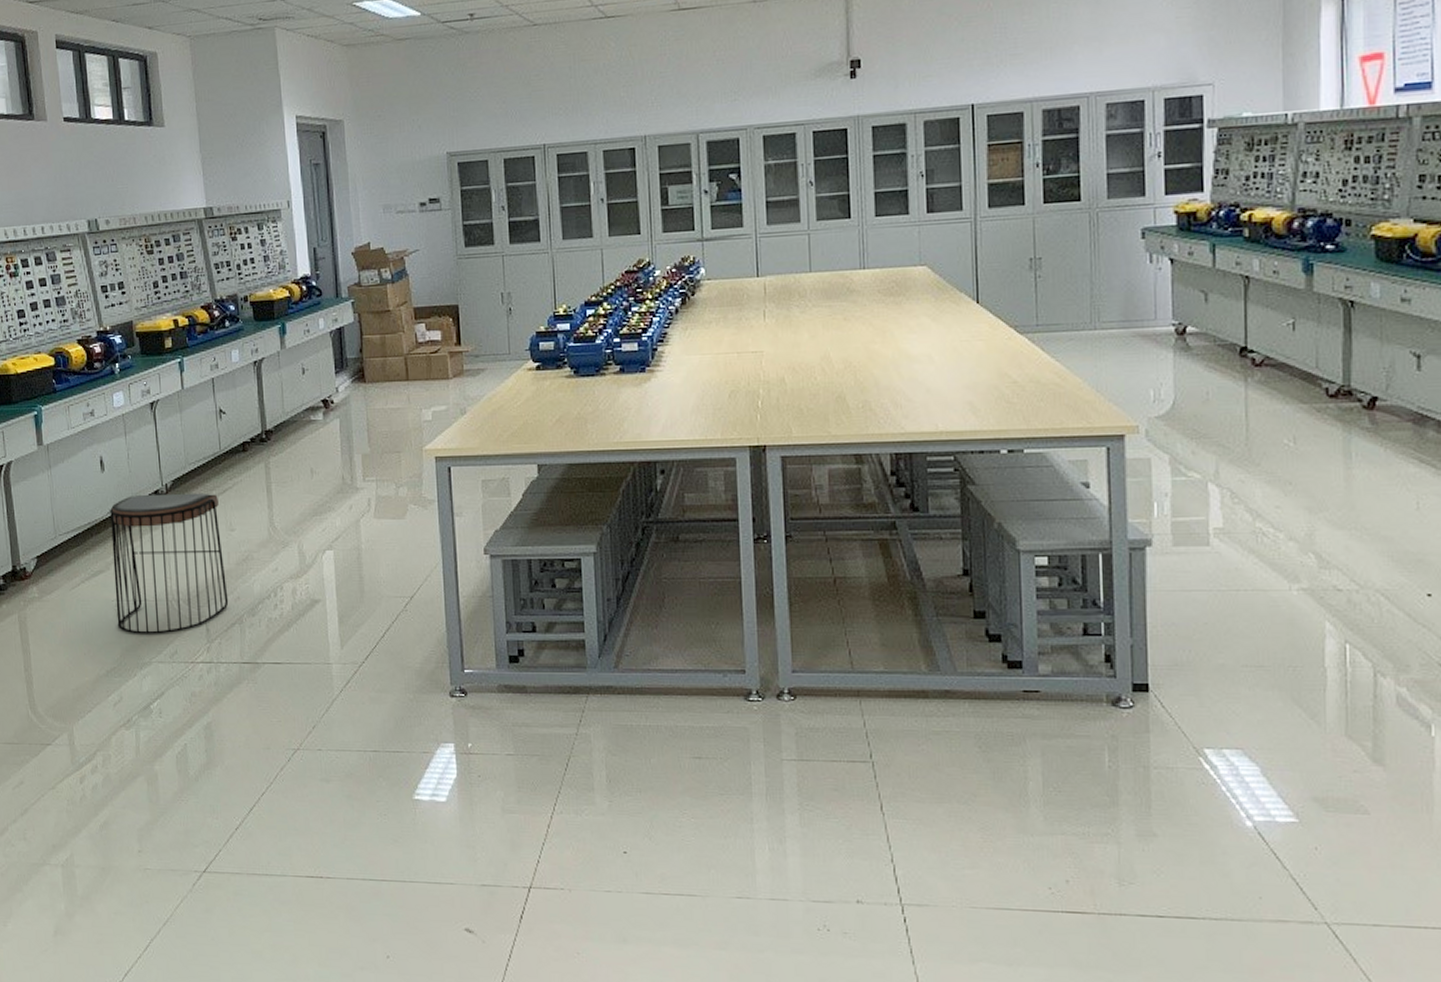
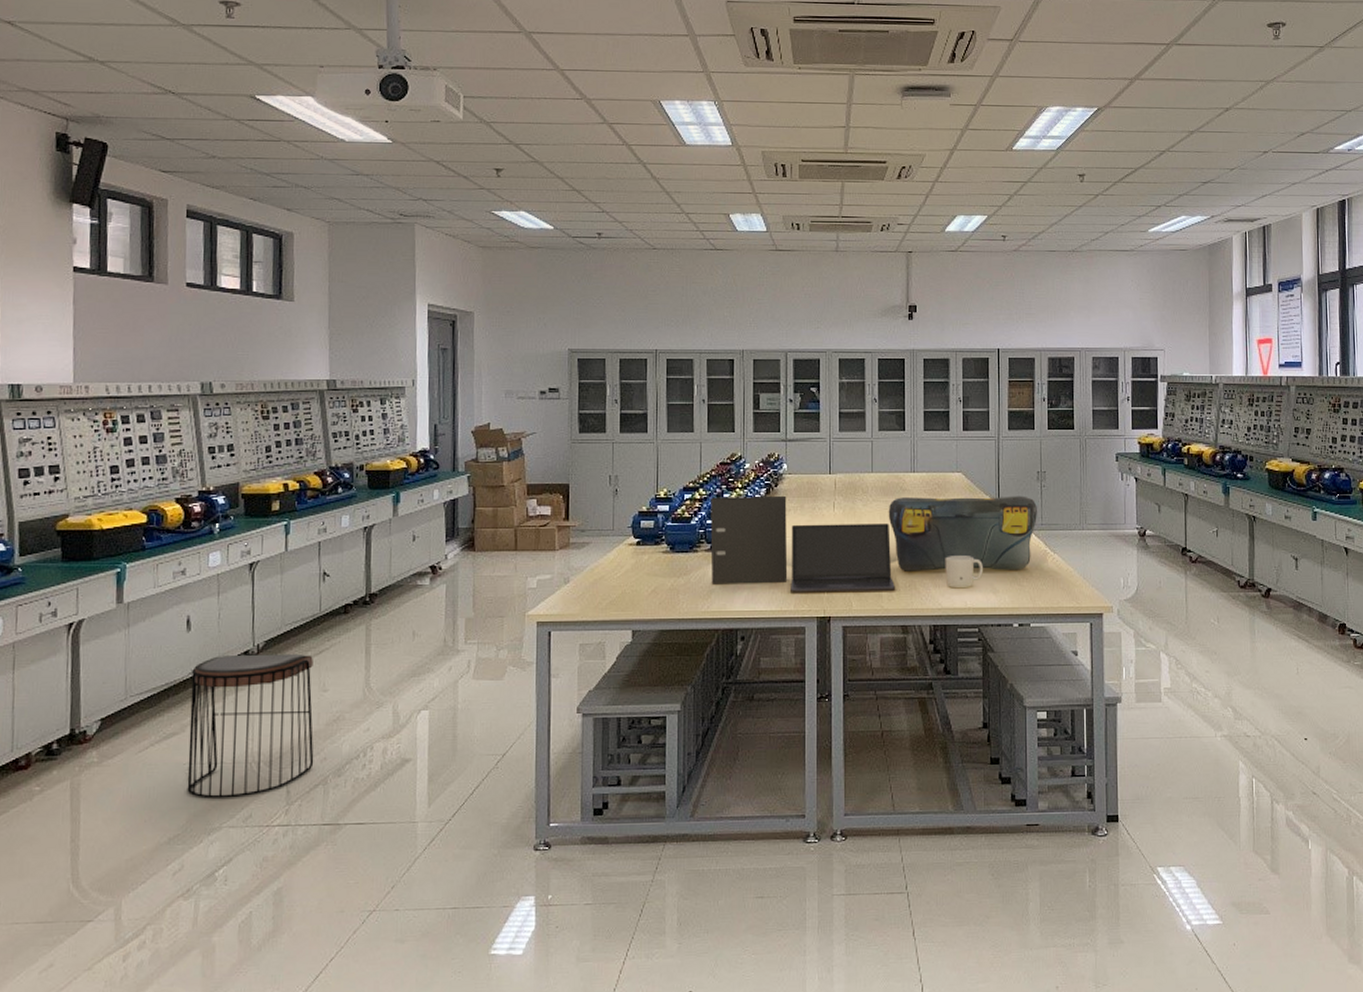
binder: none [617,305,712,411] -> present [710,495,788,584]
laptop: none [713,333,845,419] -> present [791,523,895,593]
toolbox: none [832,290,1031,391] -> present [888,496,1037,573]
mug: none [908,368,958,409] -> present [945,556,983,589]

